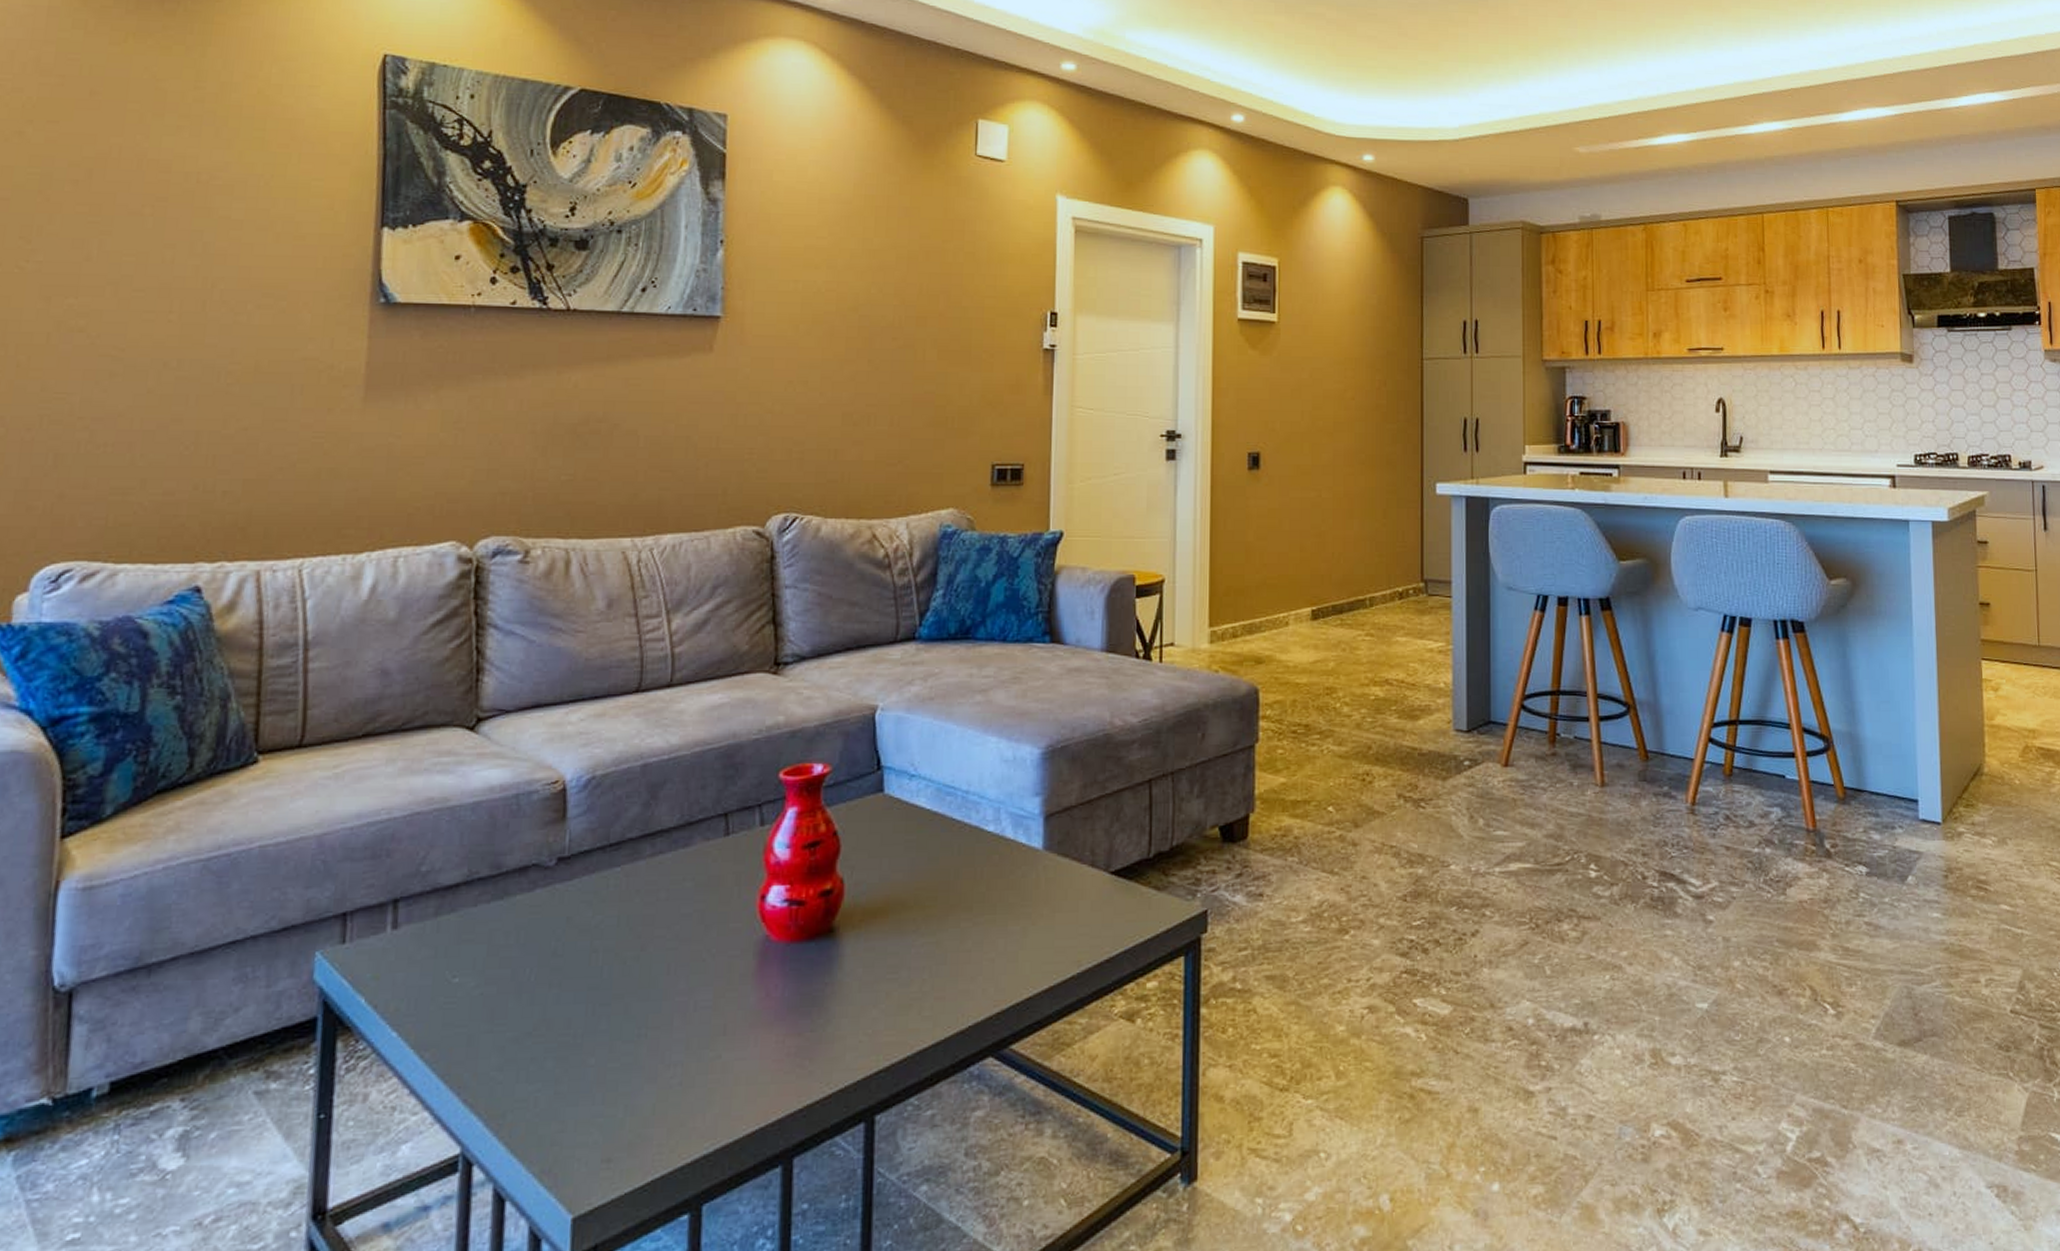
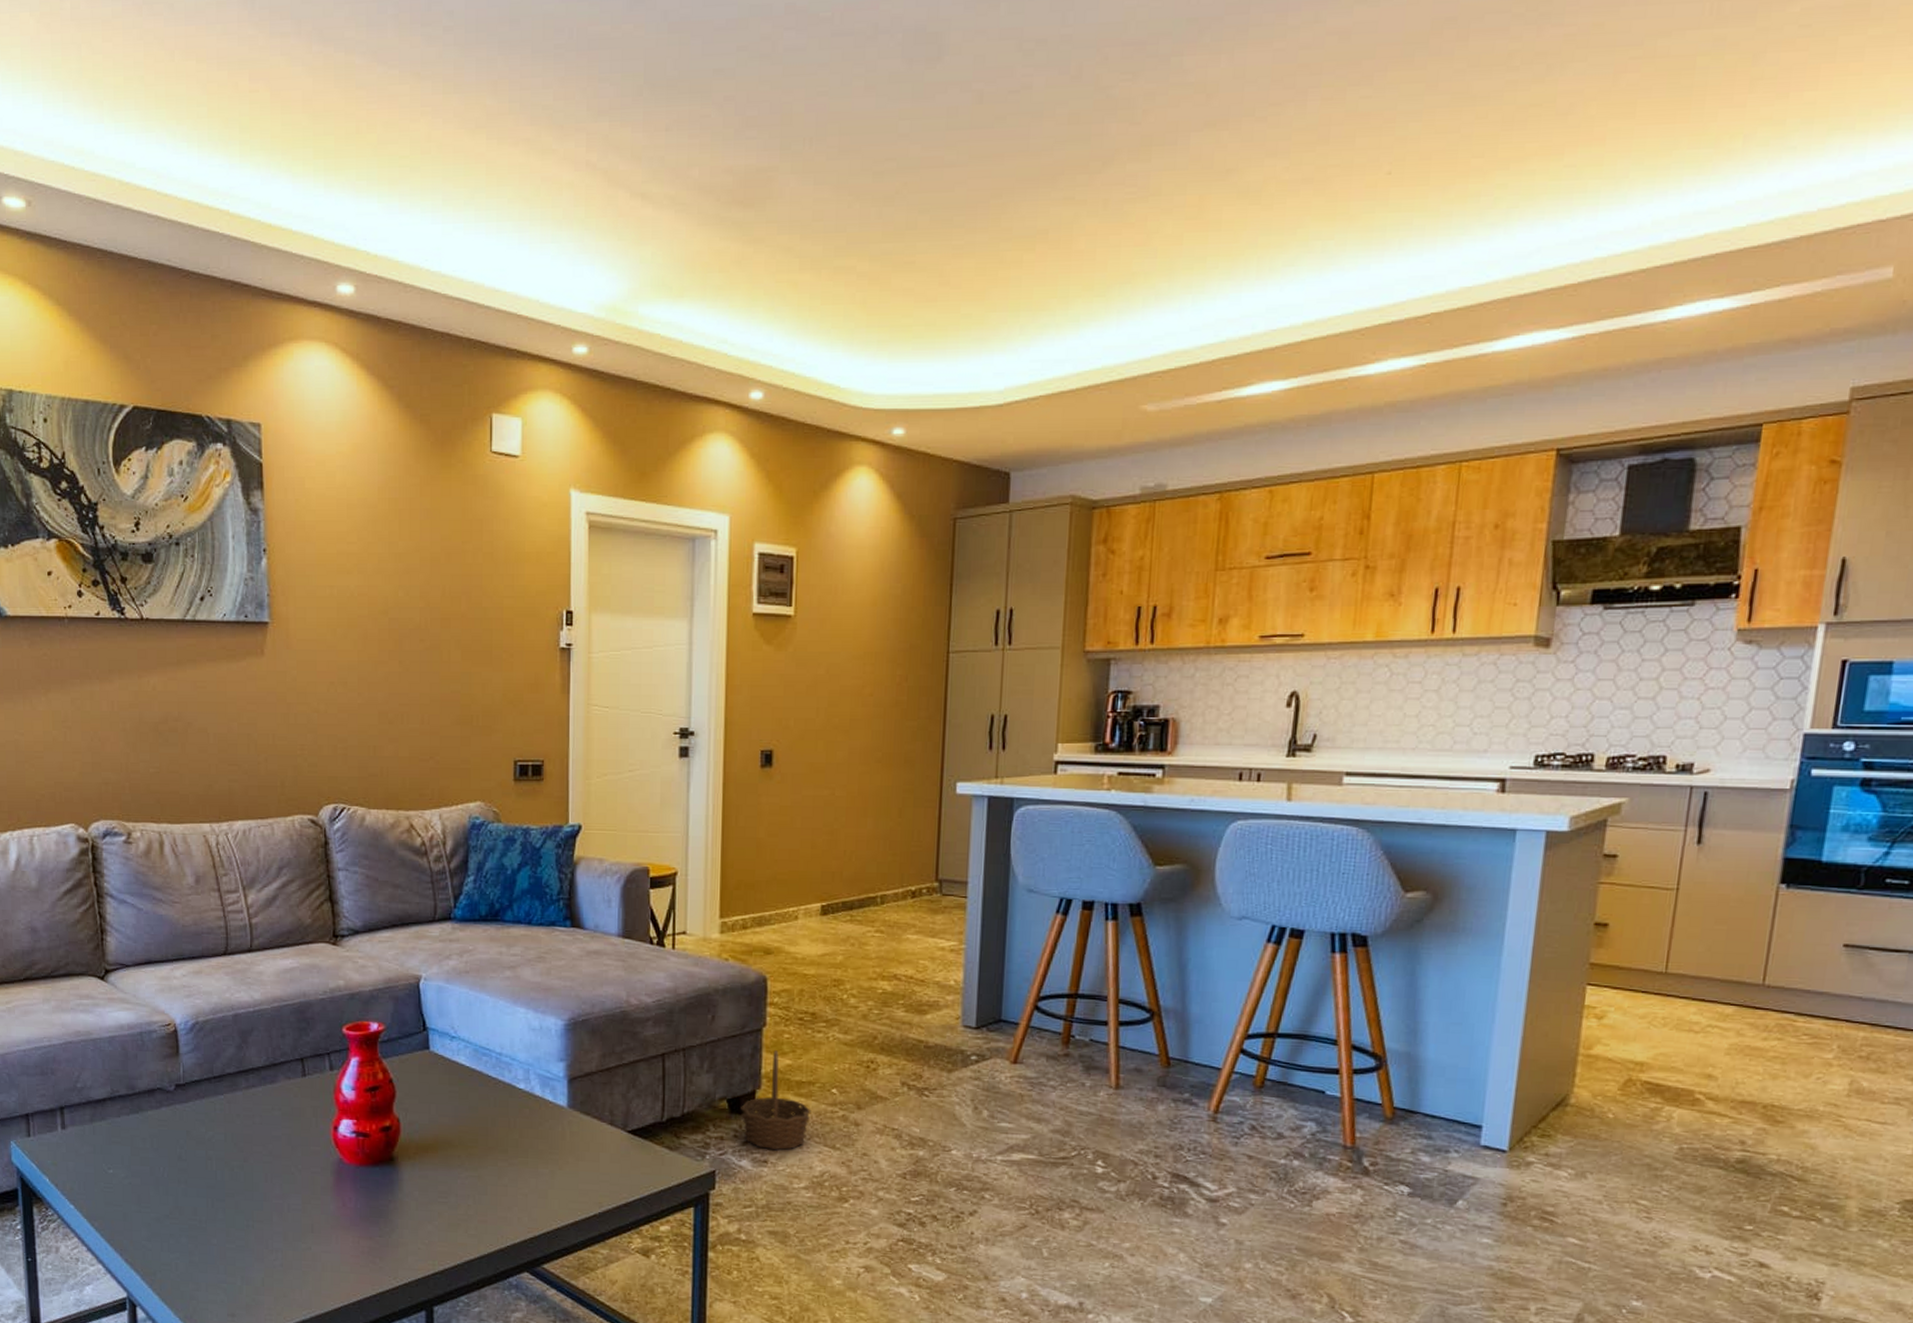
basket: none [1233,768,1308,880] -> present [740,1050,811,1150]

